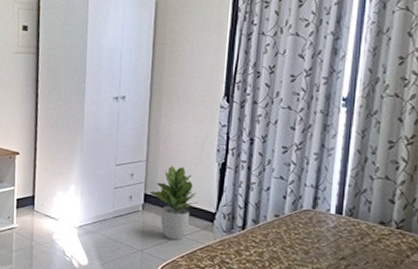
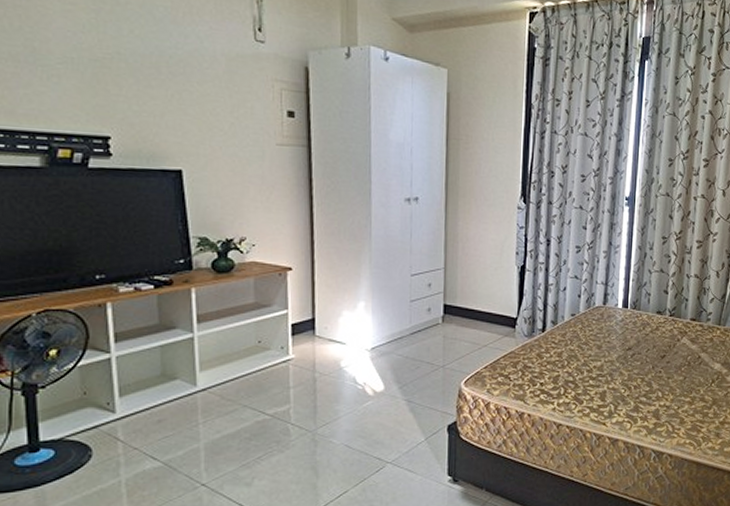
potted plant: present [149,165,198,241] -> none [449,271,500,351]

